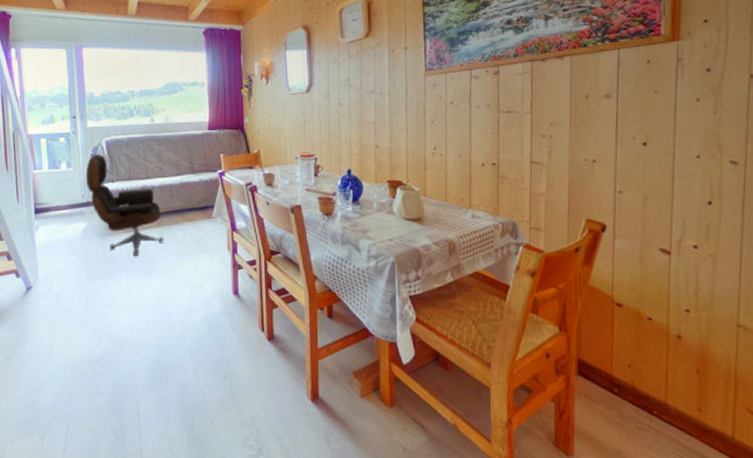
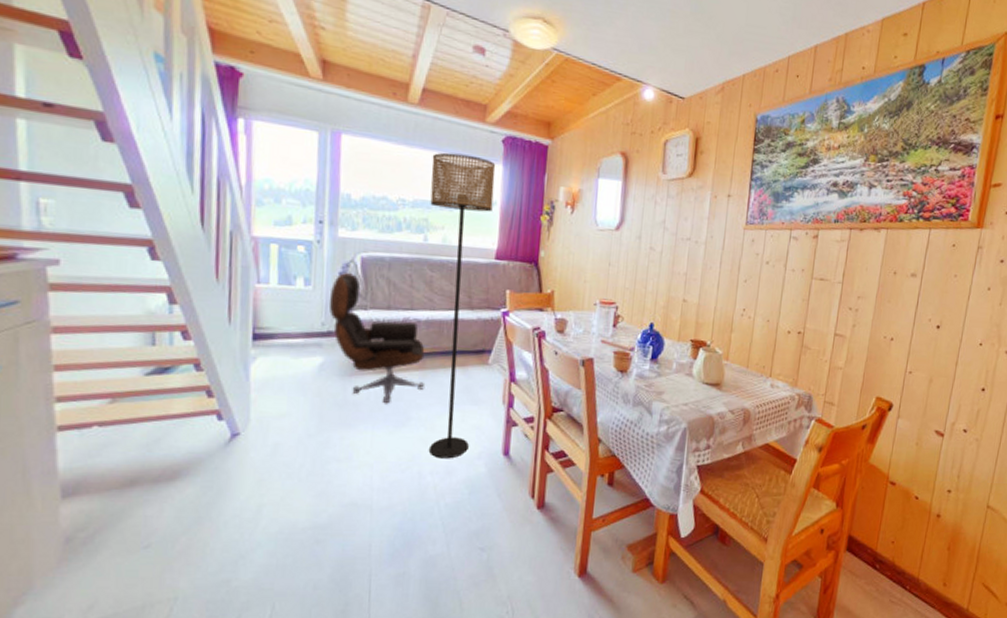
floor lamp: none [150,48,204,300] -> present [428,152,496,459]

